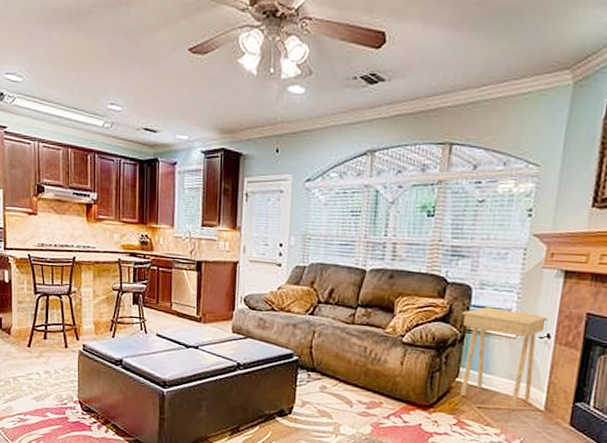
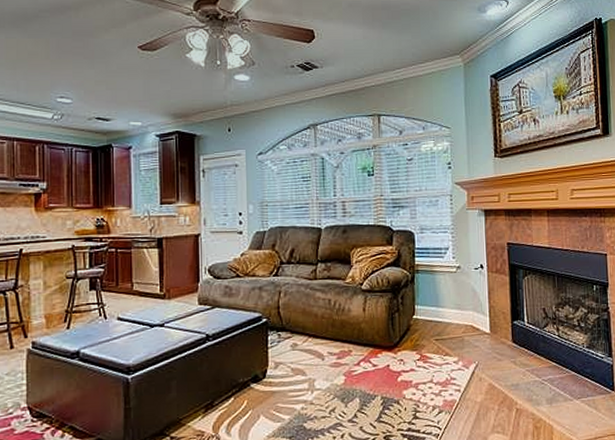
side table: present [460,307,548,412] -> none [409,248,479,339]

